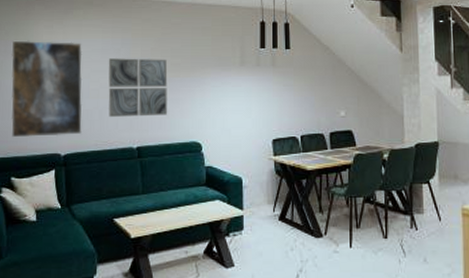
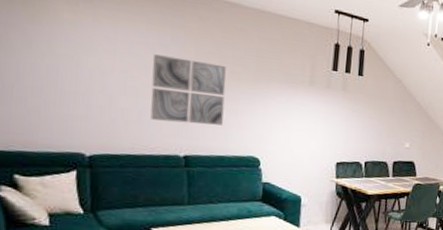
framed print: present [10,40,83,138] -> none [14,11,119,134]

